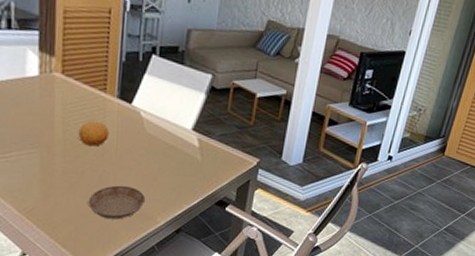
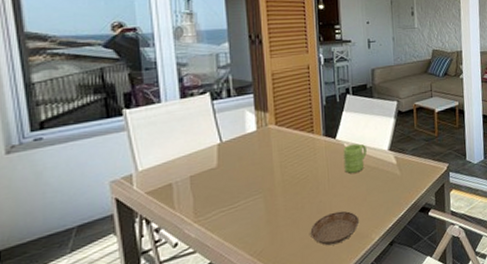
fruit: present [78,121,109,147] -> none [294,159,320,183]
mug: none [136,114,166,147] -> present [343,143,367,174]

